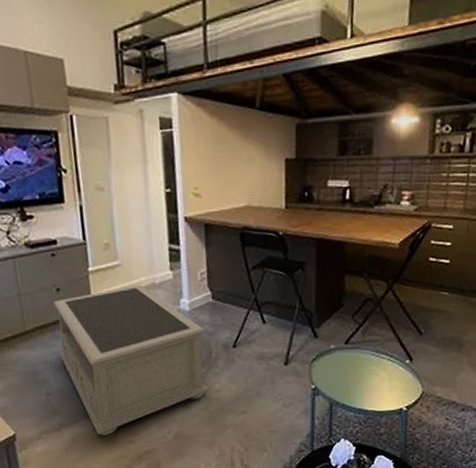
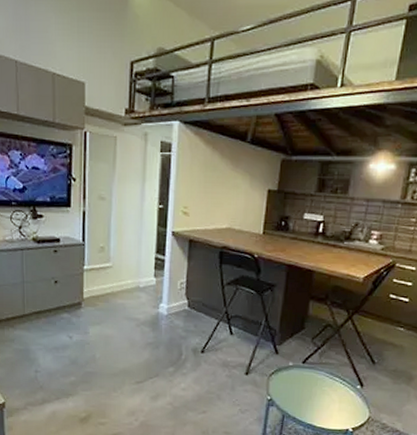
coffee table: present [53,284,209,436] -> none [49,286,179,415]

